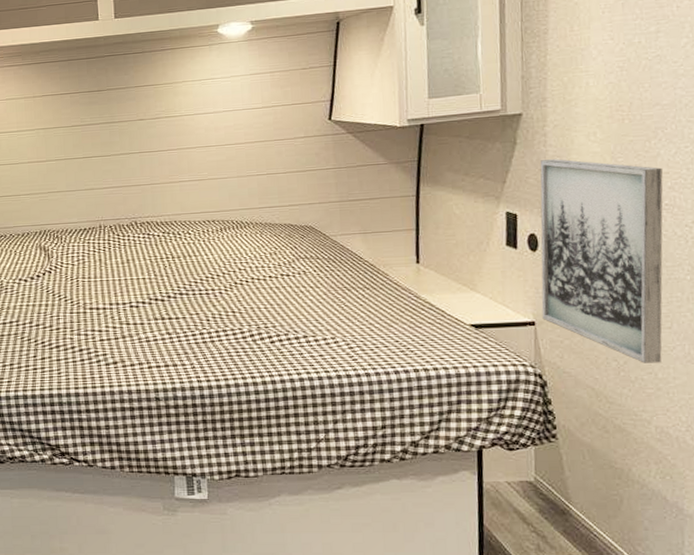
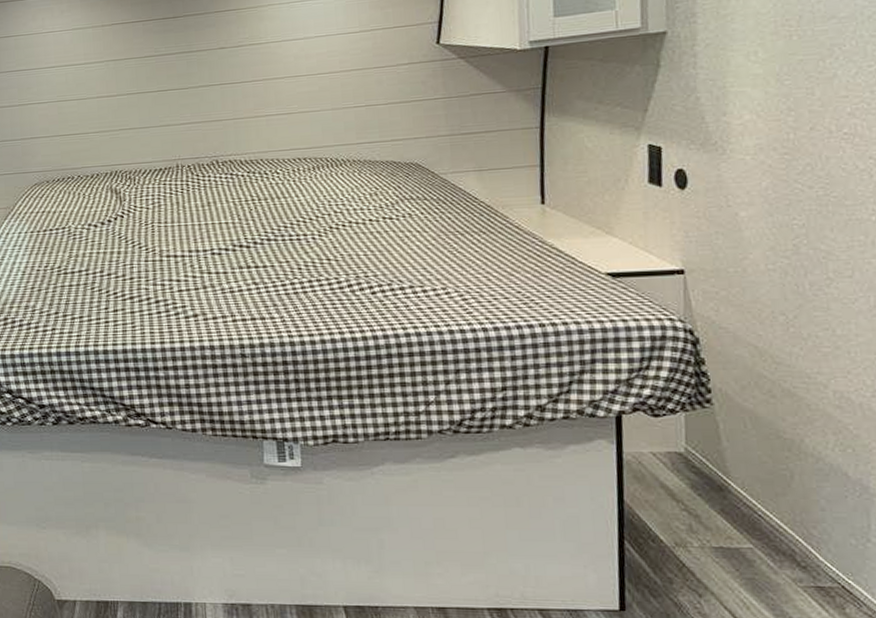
wall art: present [540,159,663,363] -> none [689,83,842,318]

